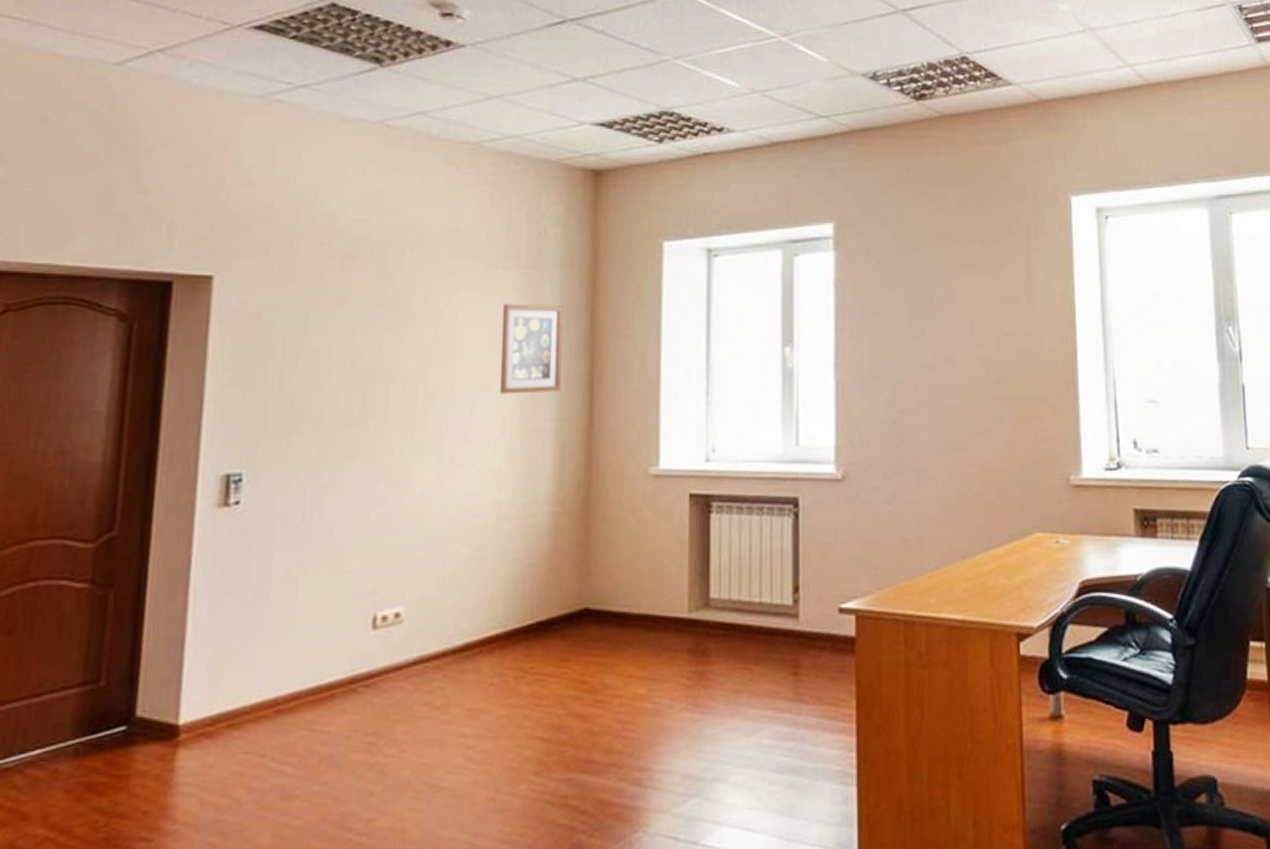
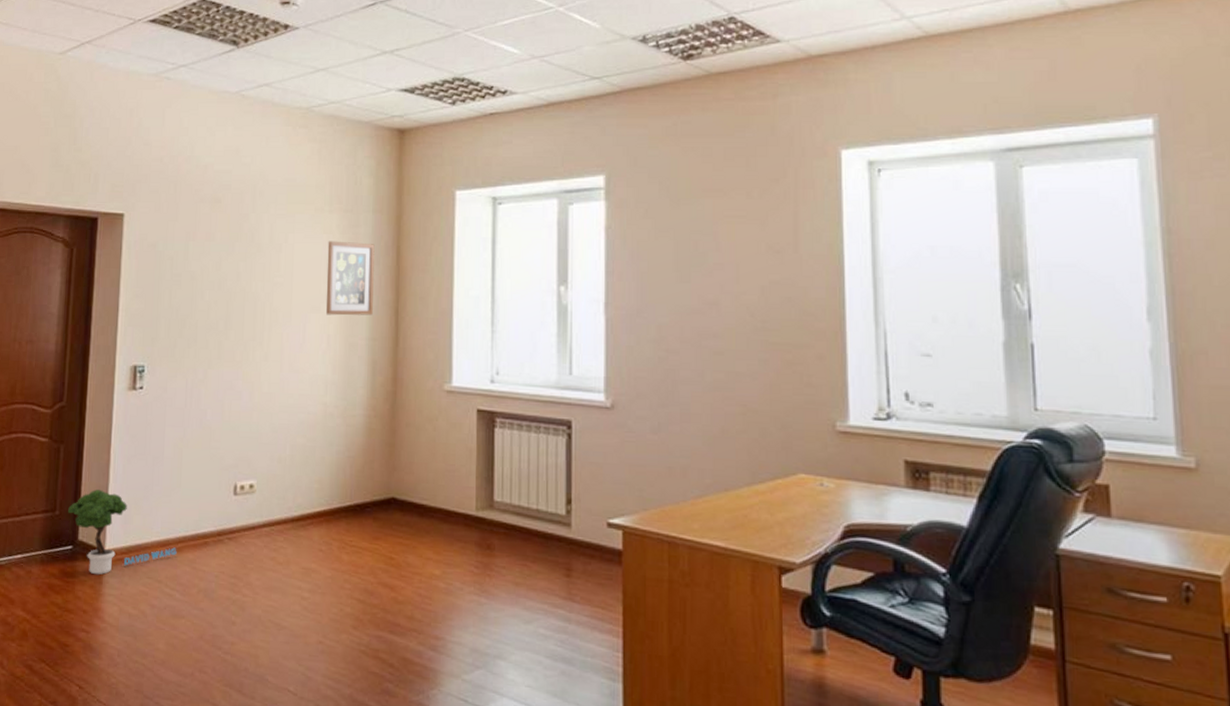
potted tree: none [120,644,289,761] -> present [68,490,177,575]

